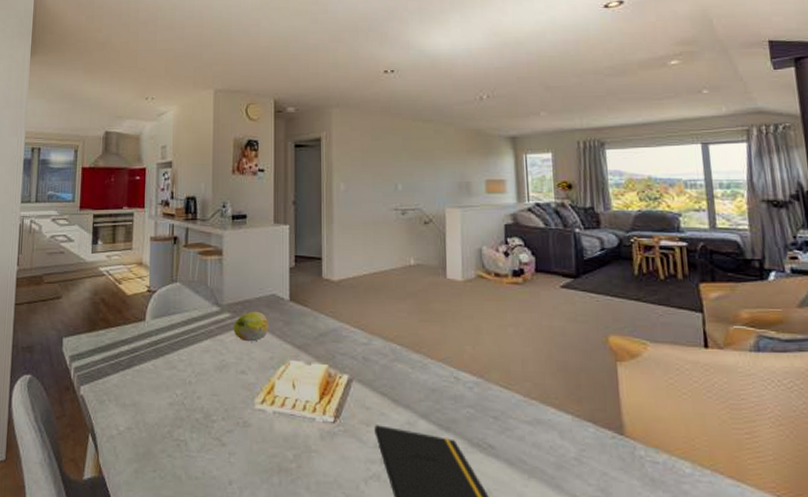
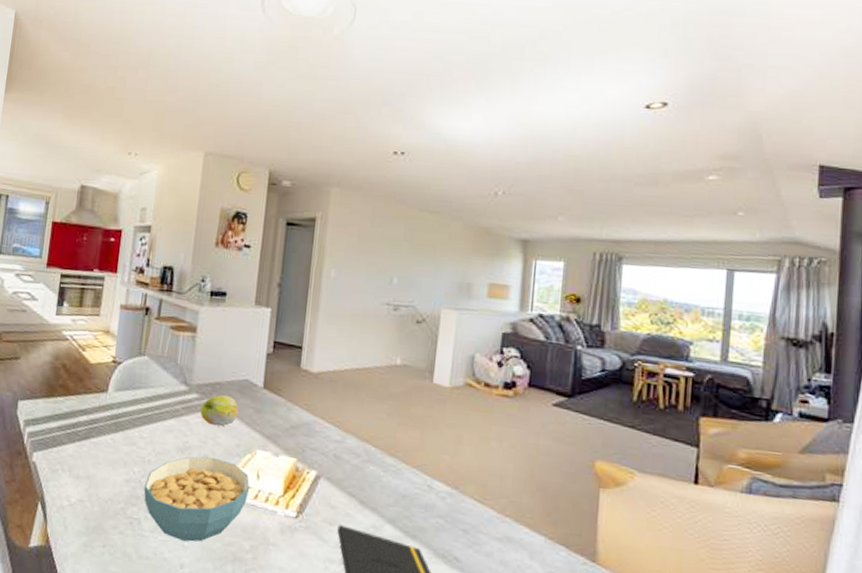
cereal bowl: none [187,372,287,457] -> present [143,456,250,542]

